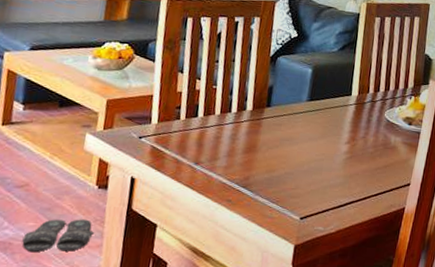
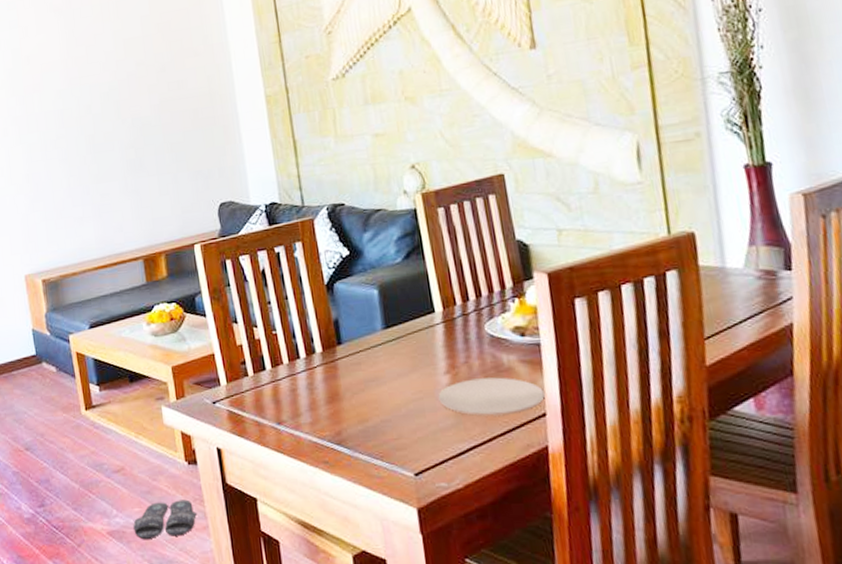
plate: none [335,150,414,182] -> present [438,377,546,417]

